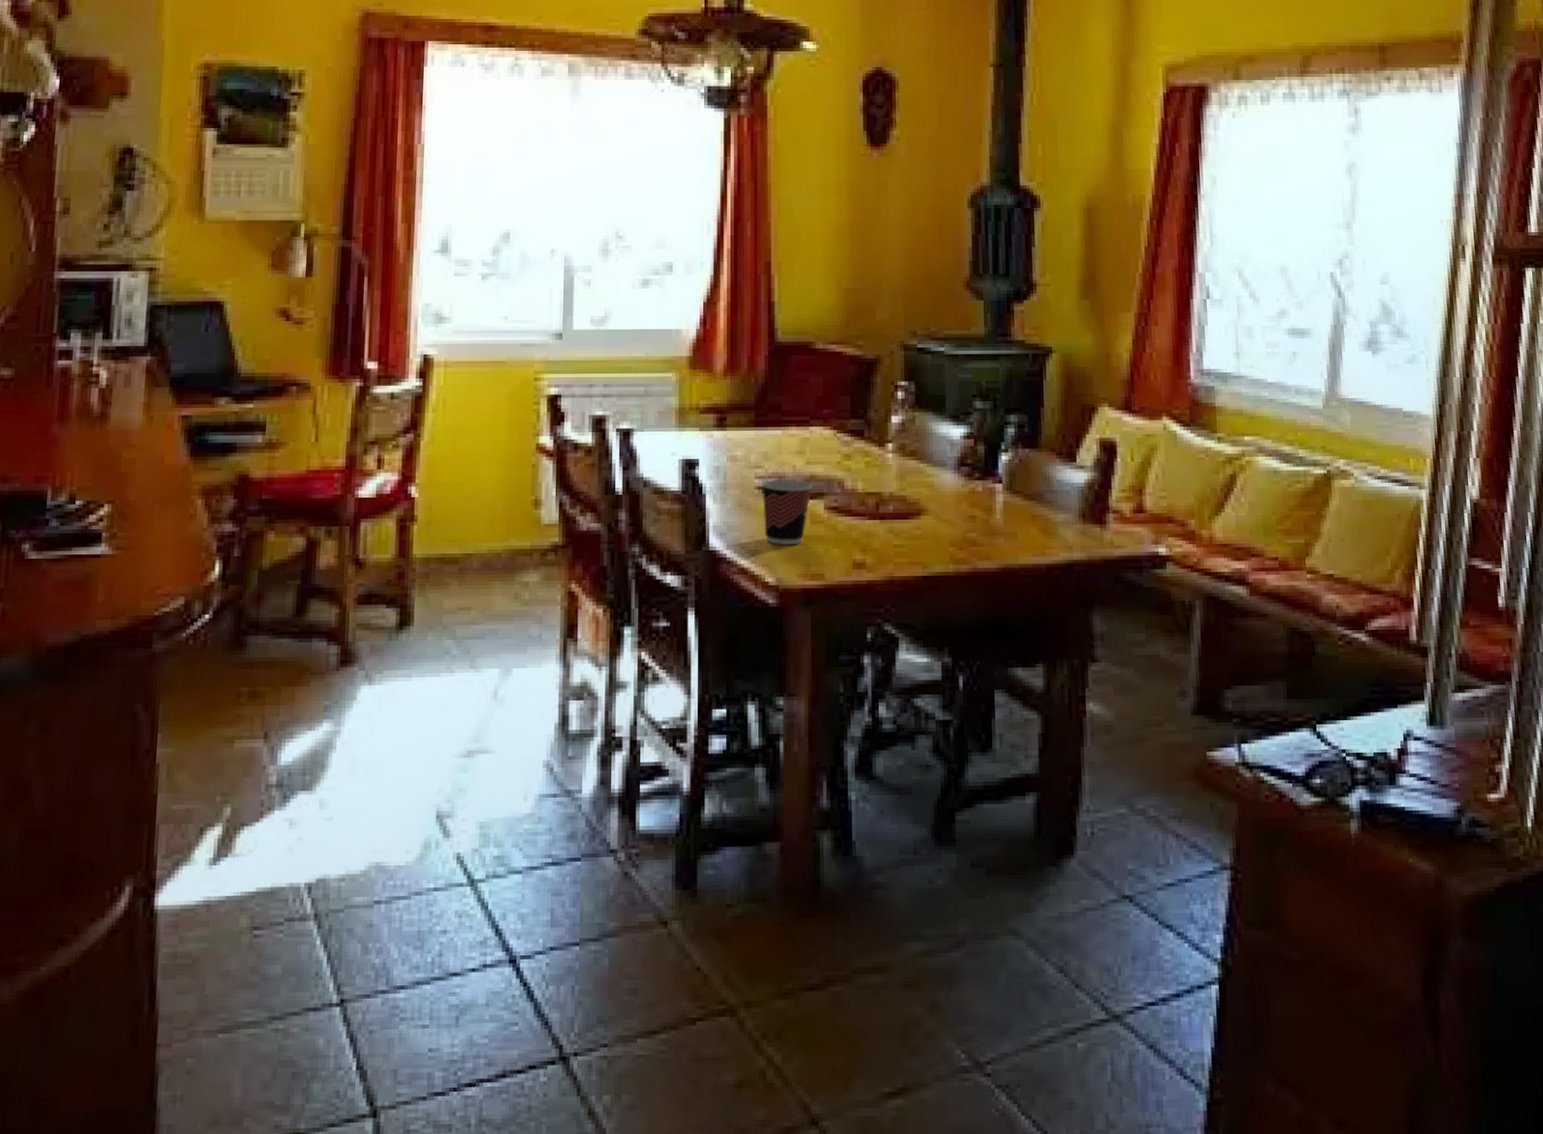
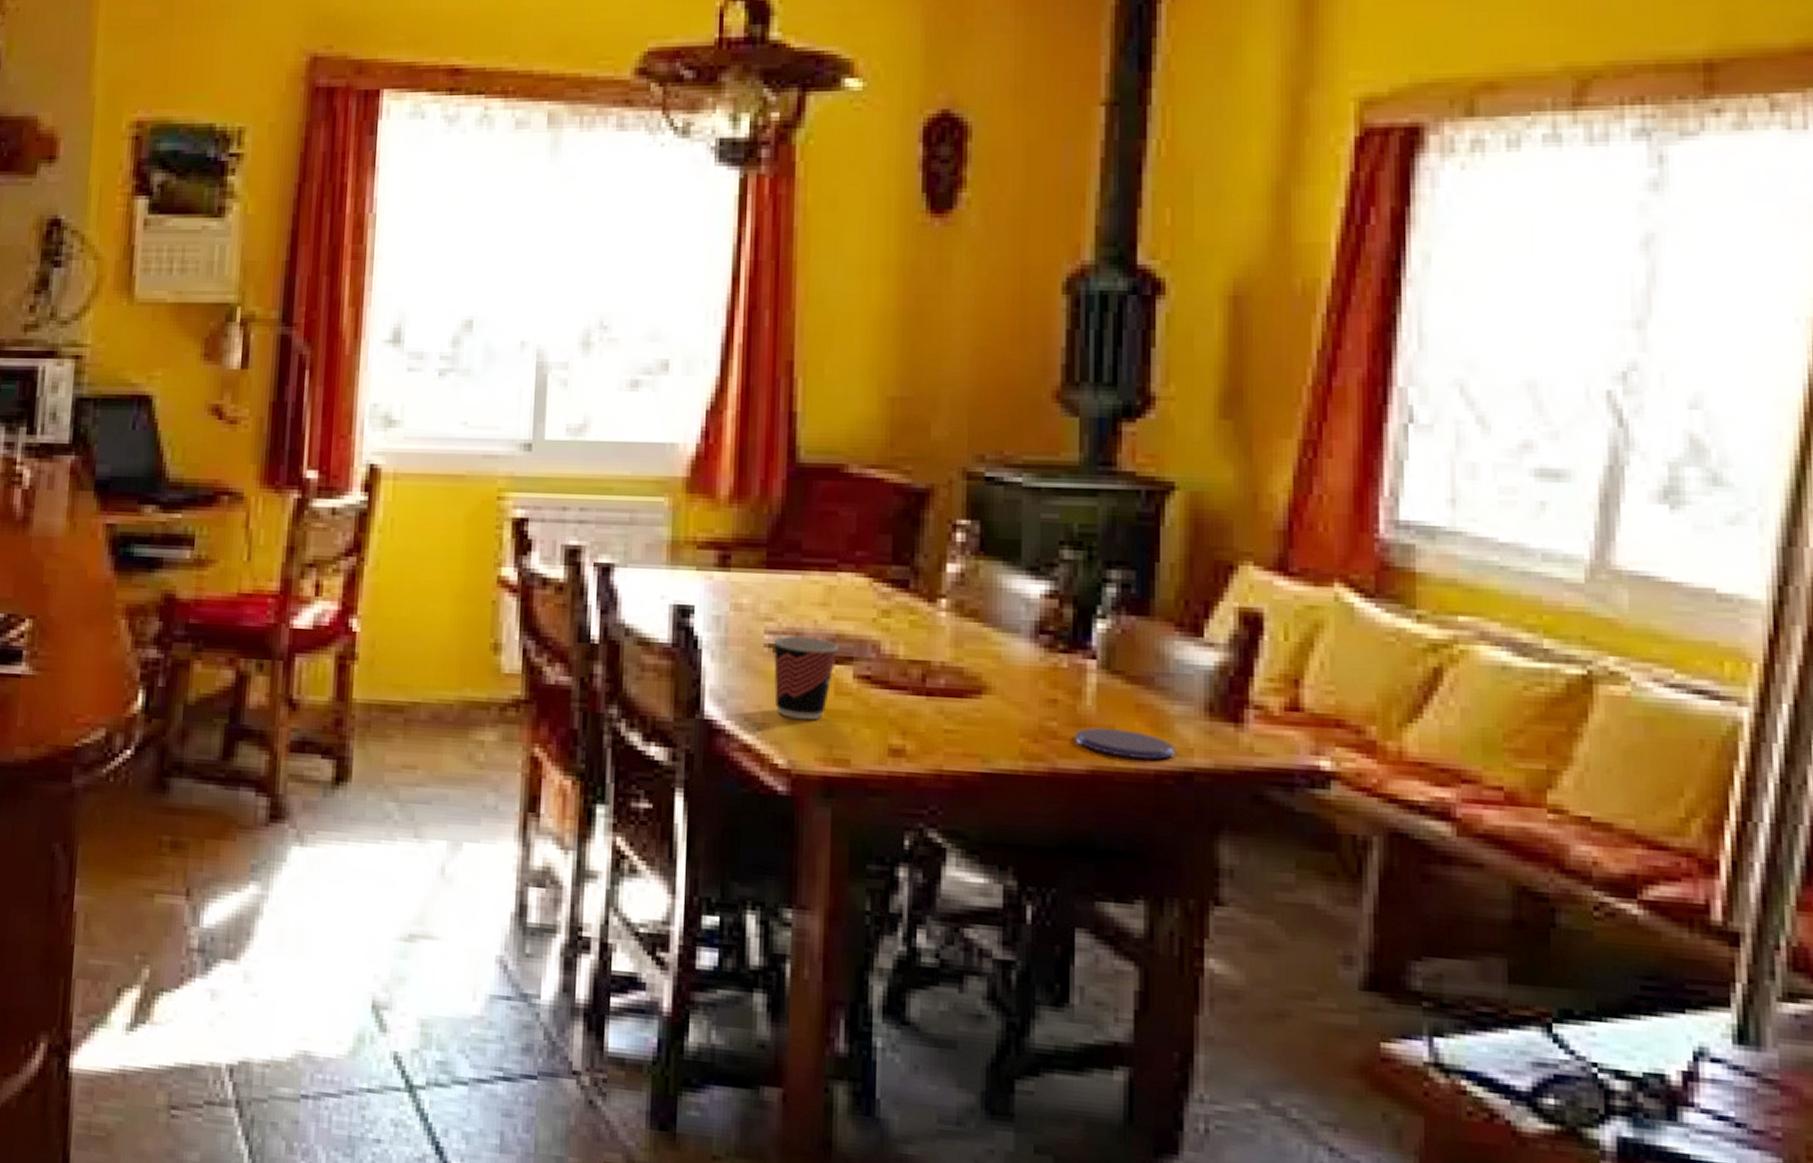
saucer: none [989,534,1061,557] -> present [1075,728,1177,761]

